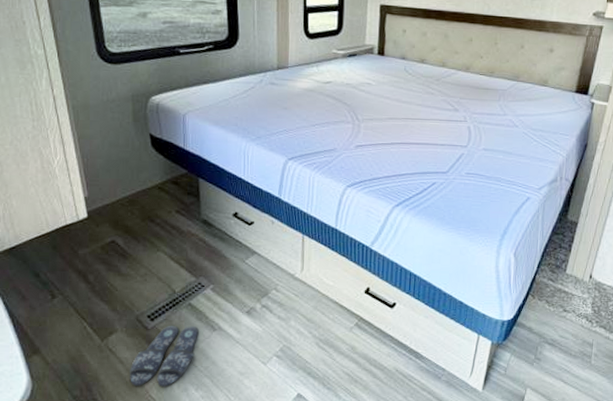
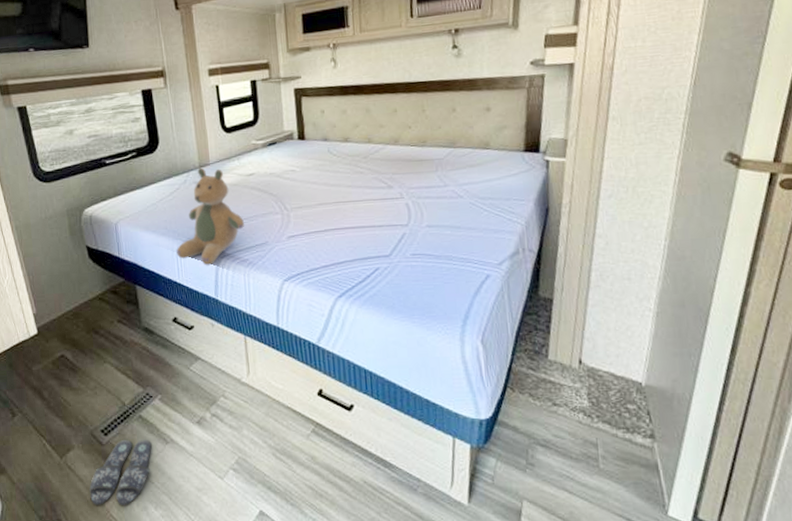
teddy bear: none [244,69,315,166] -> present [176,167,244,266]

